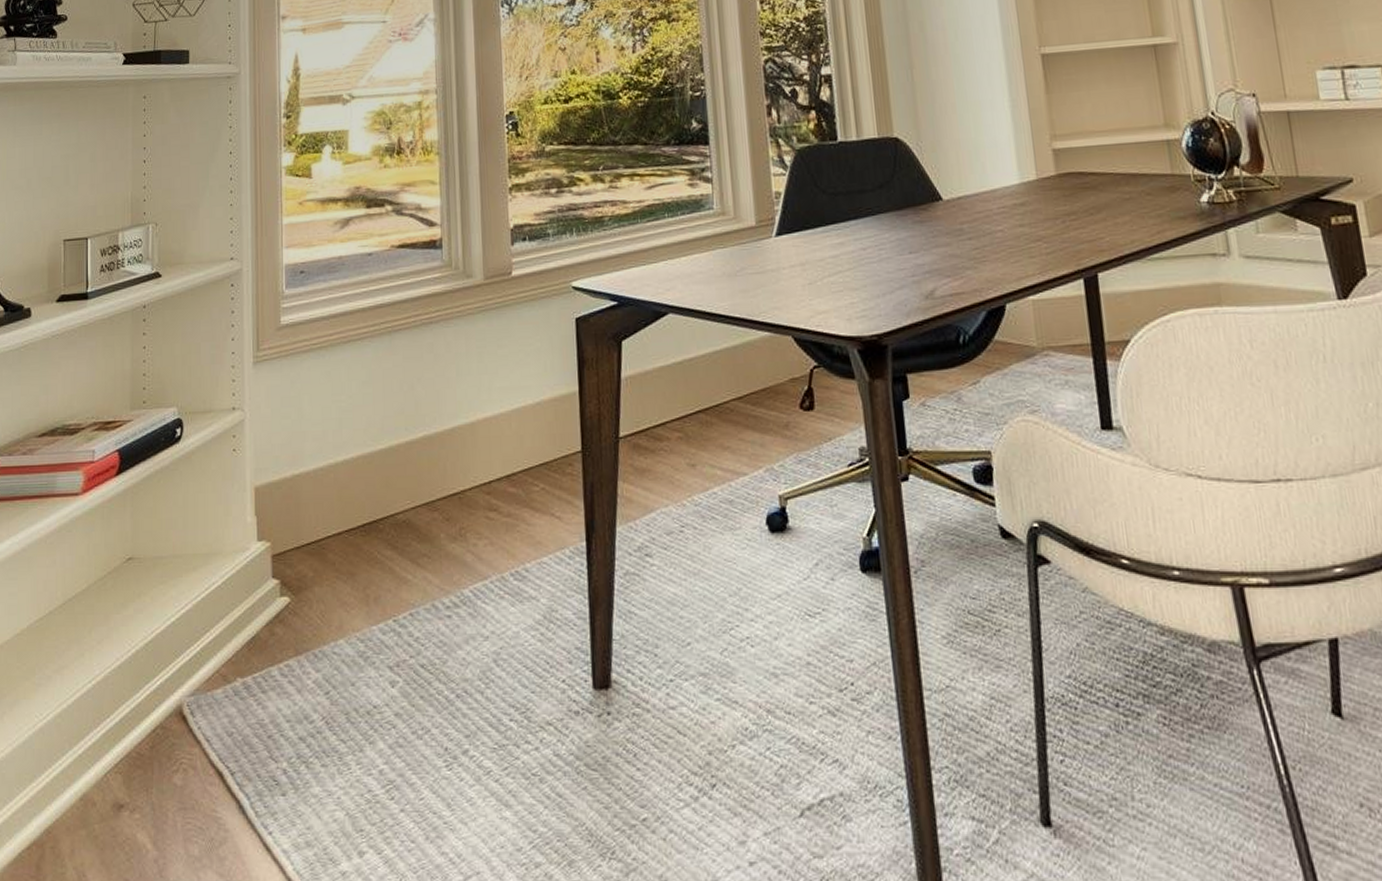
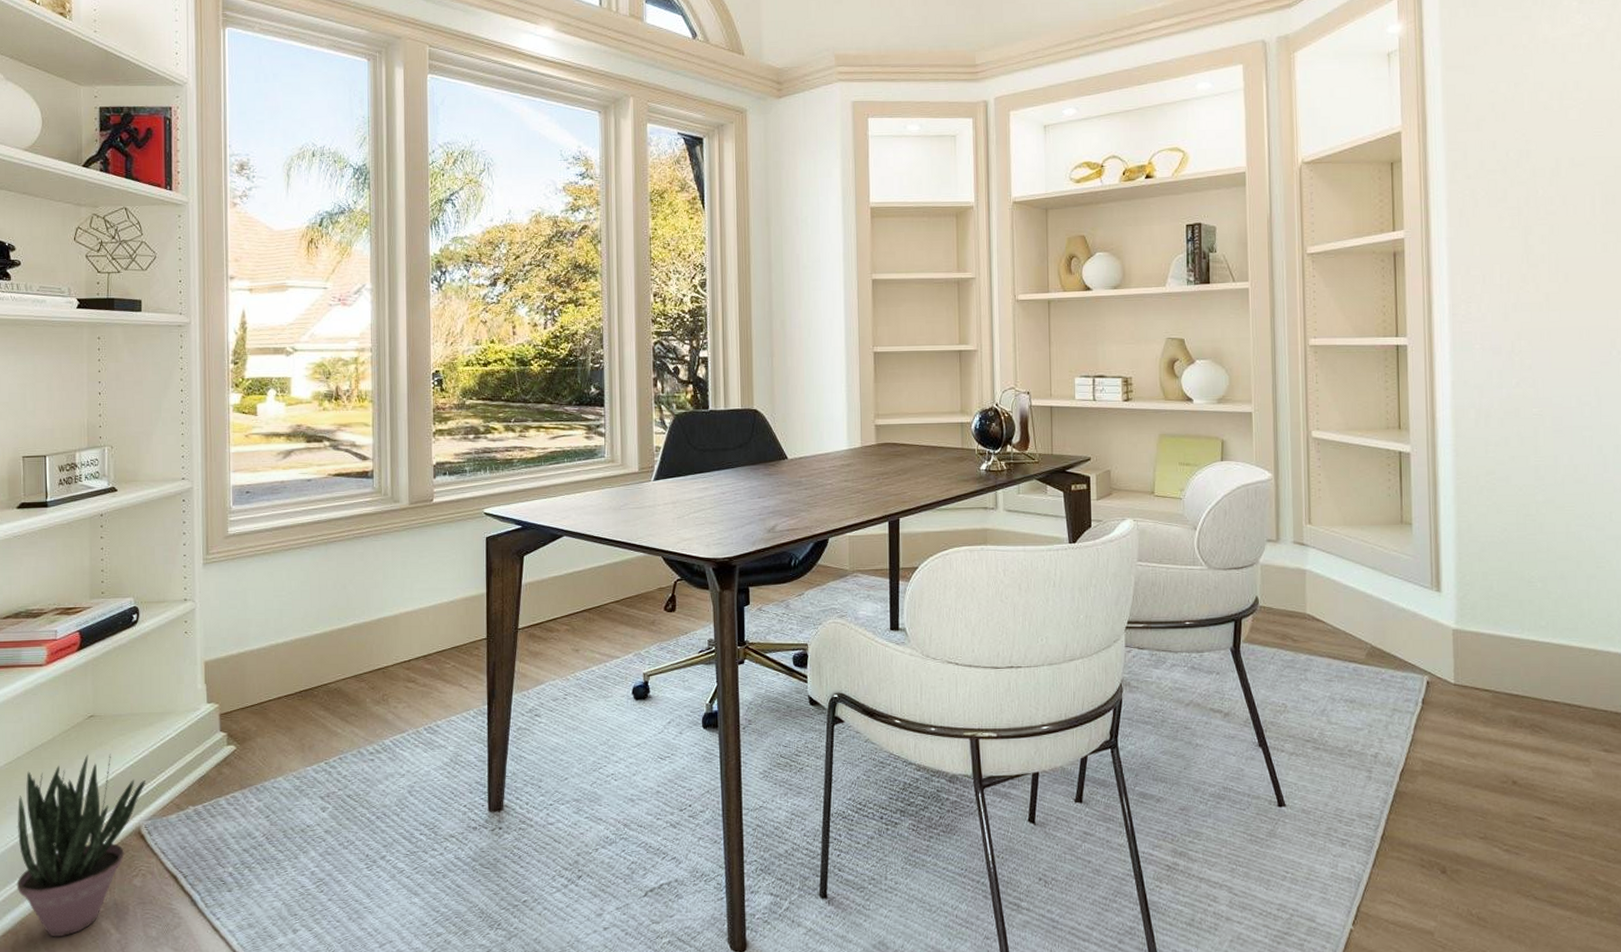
potted plant: none [44,607,188,853] -> present [17,753,145,937]

